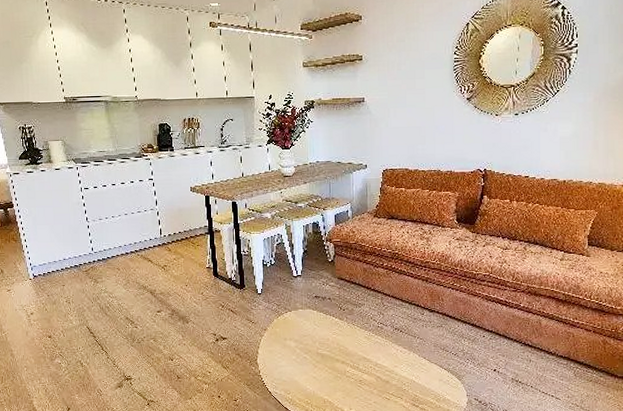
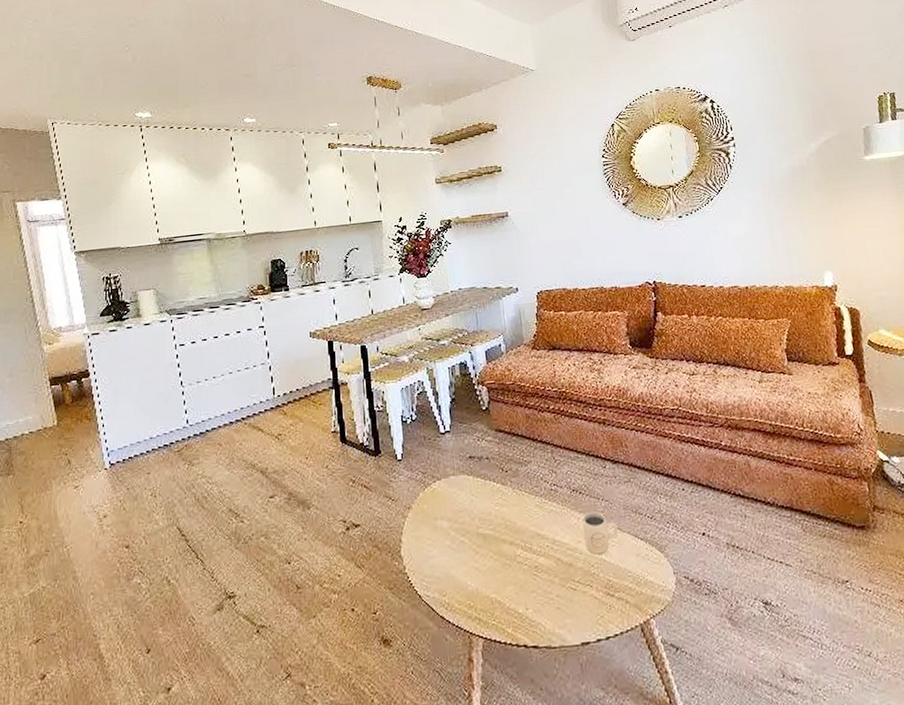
mug: none [400,345,427,377] -> present [582,511,618,555]

